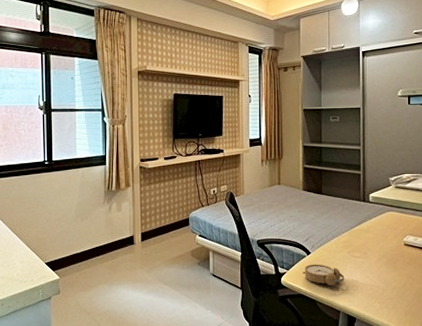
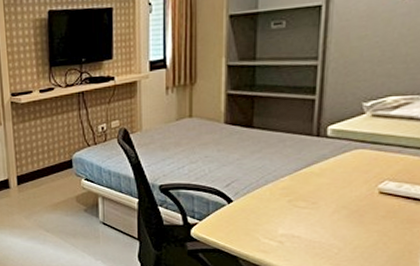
alarm clock: present [302,264,345,286] -> none [220,214,281,241]

